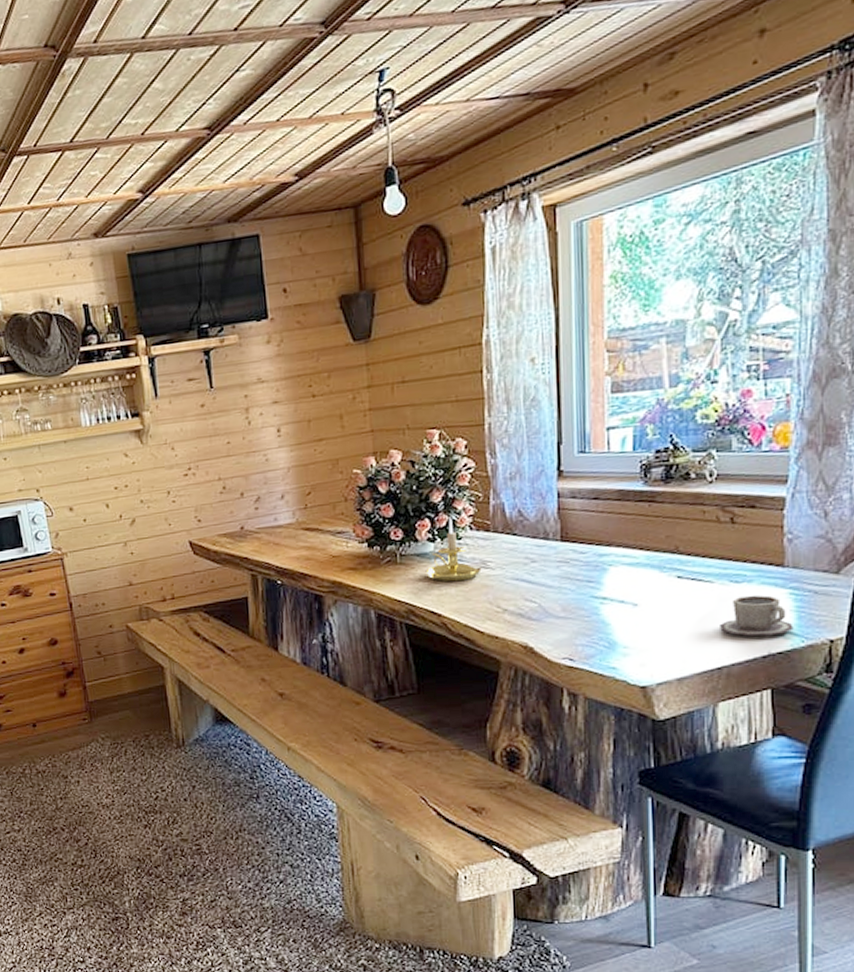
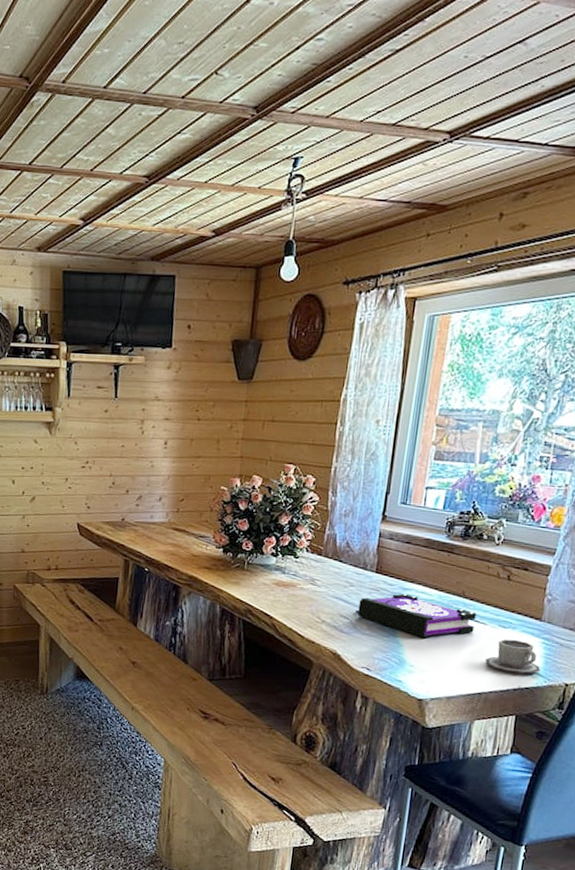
candle holder: present [425,517,482,582] -> none [266,538,311,592]
board game: none [543,560,698,612] -> present [355,593,476,639]

